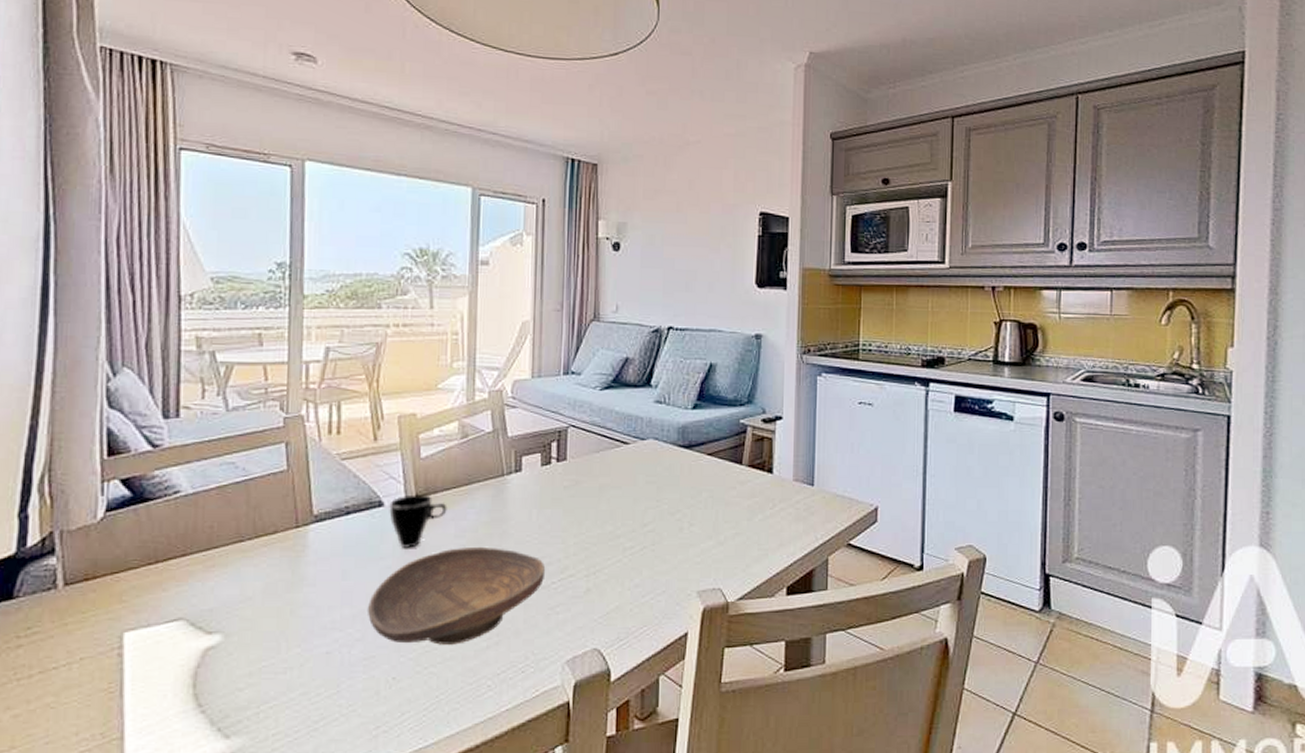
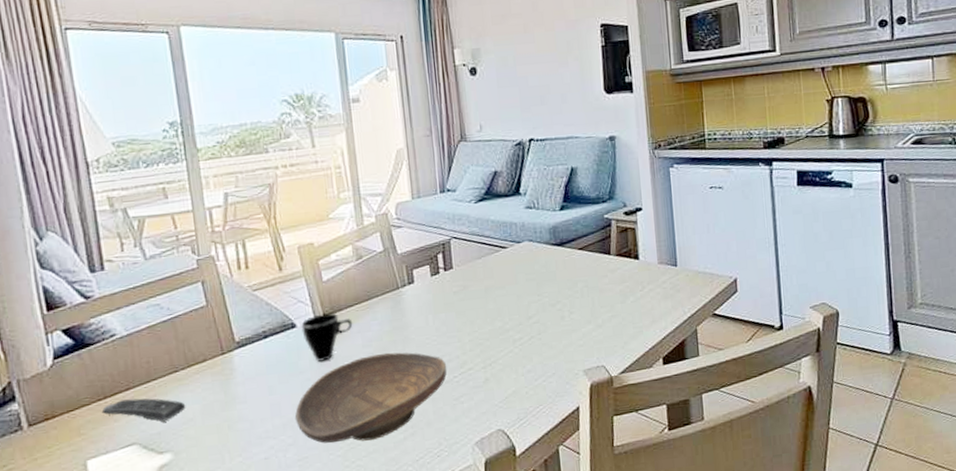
remote control: none [149,567,246,598] -> present [101,398,186,422]

